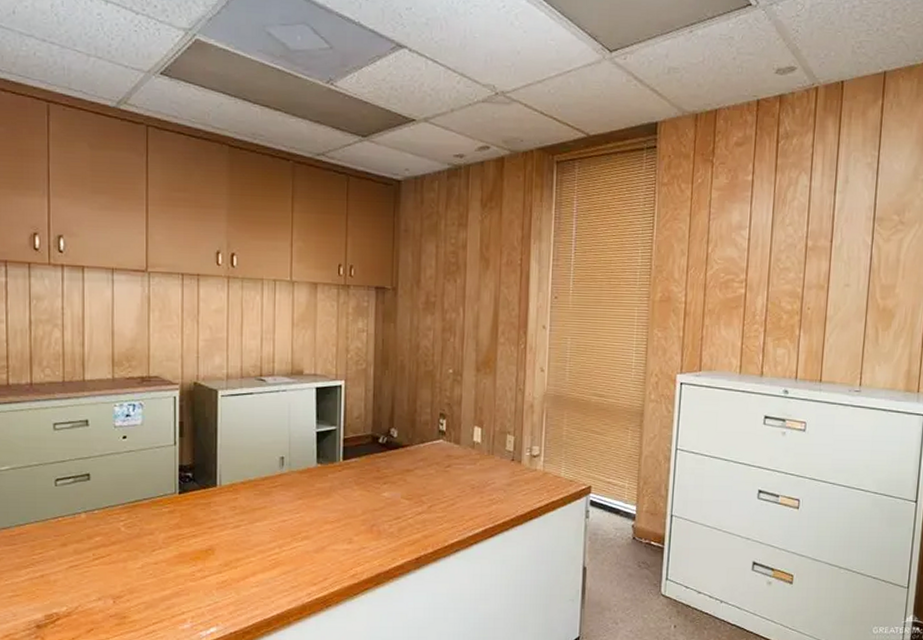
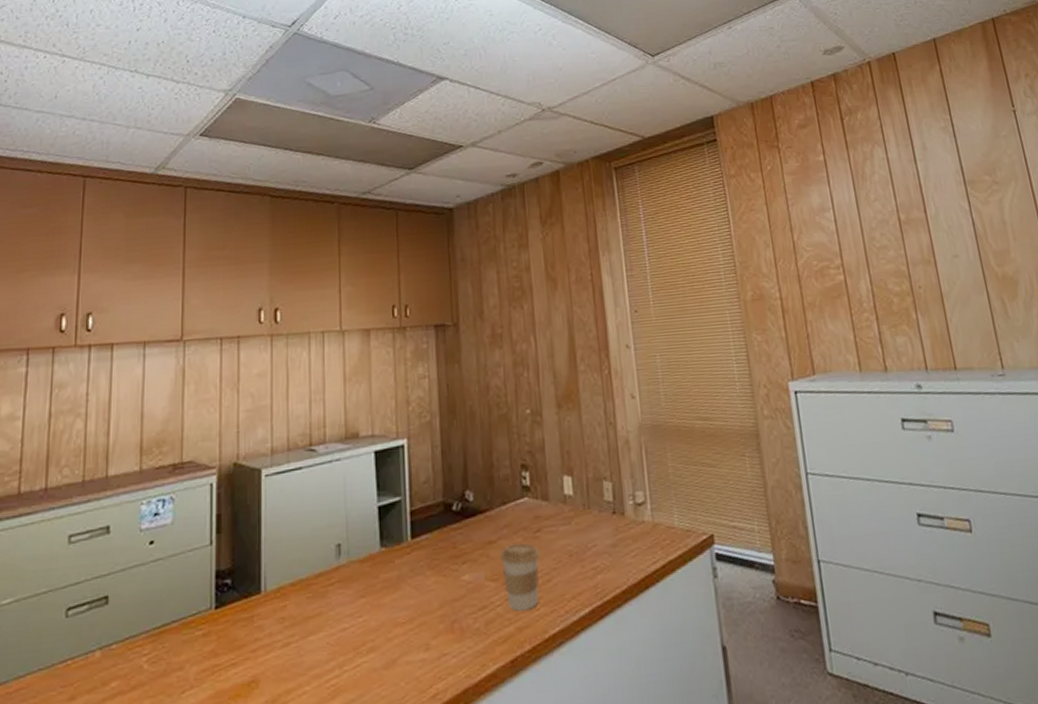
coffee cup: none [415,474,448,524] -> present [500,543,540,612]

